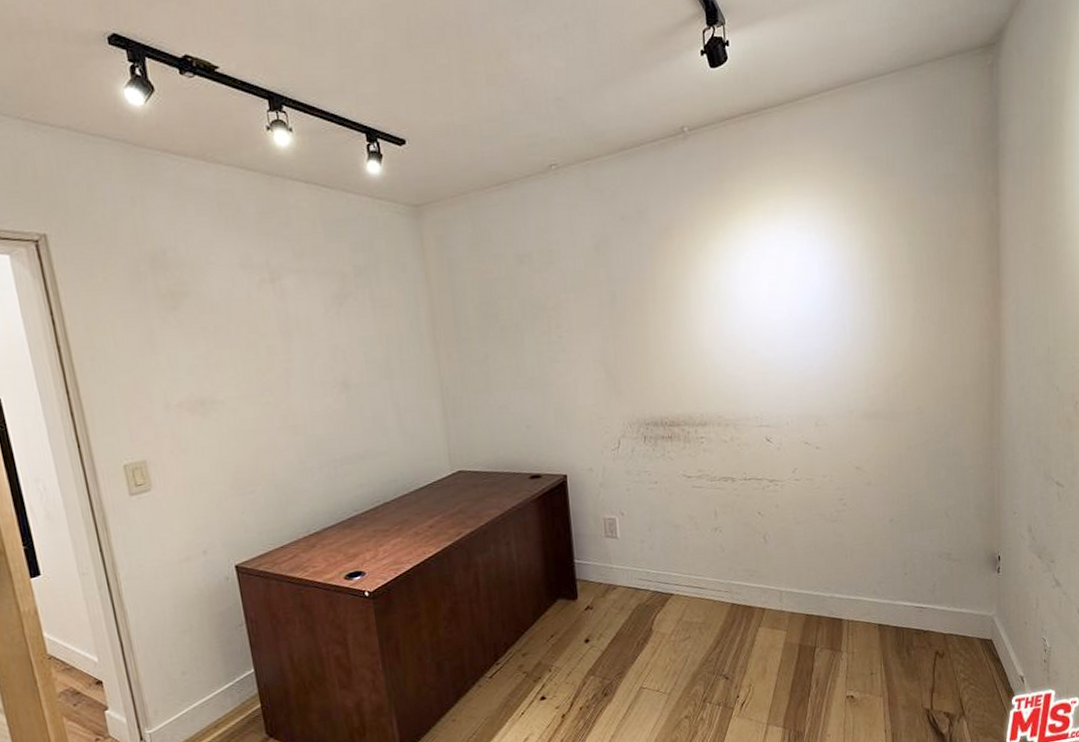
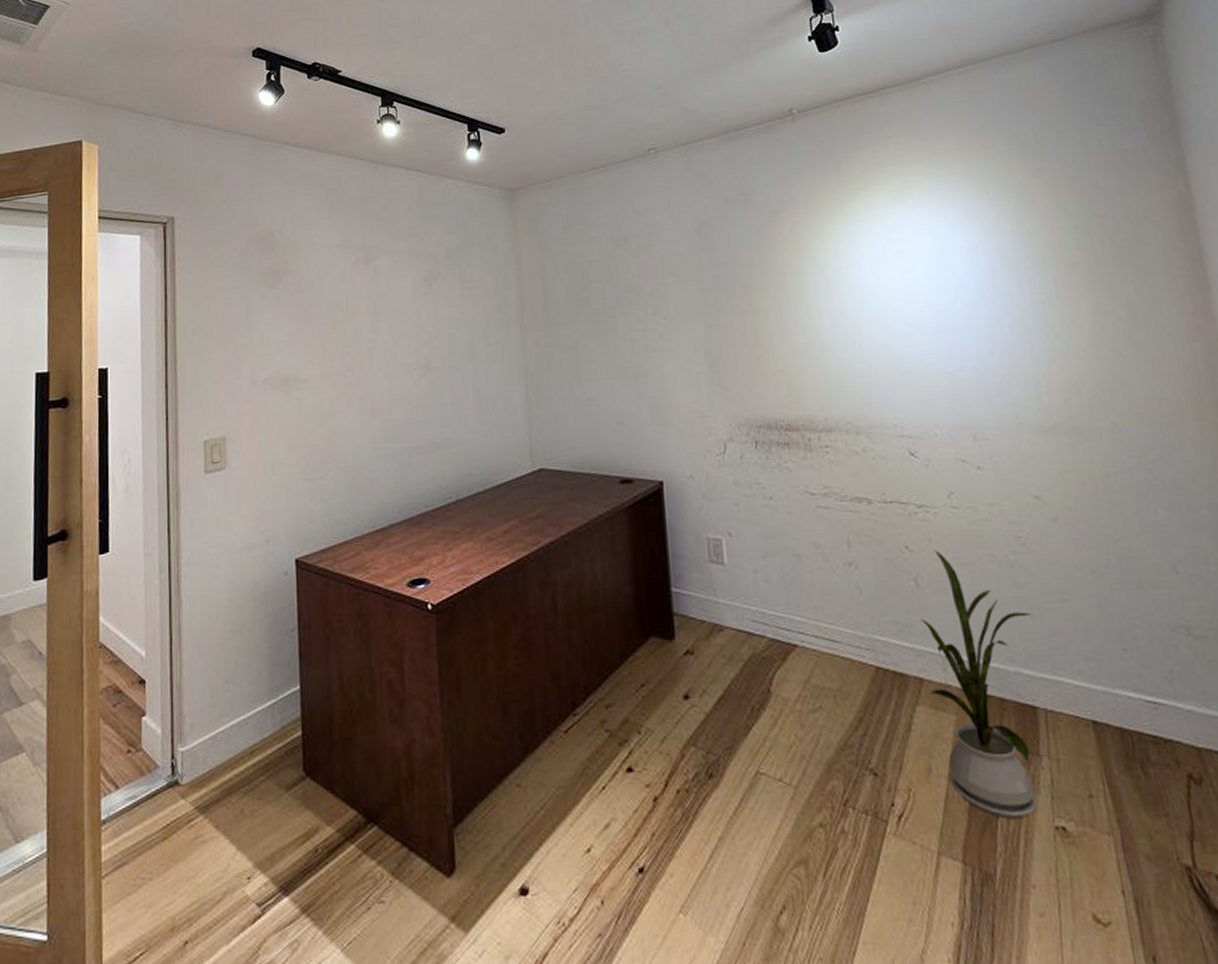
house plant: none [766,513,845,696] -> present [921,550,1038,820]

